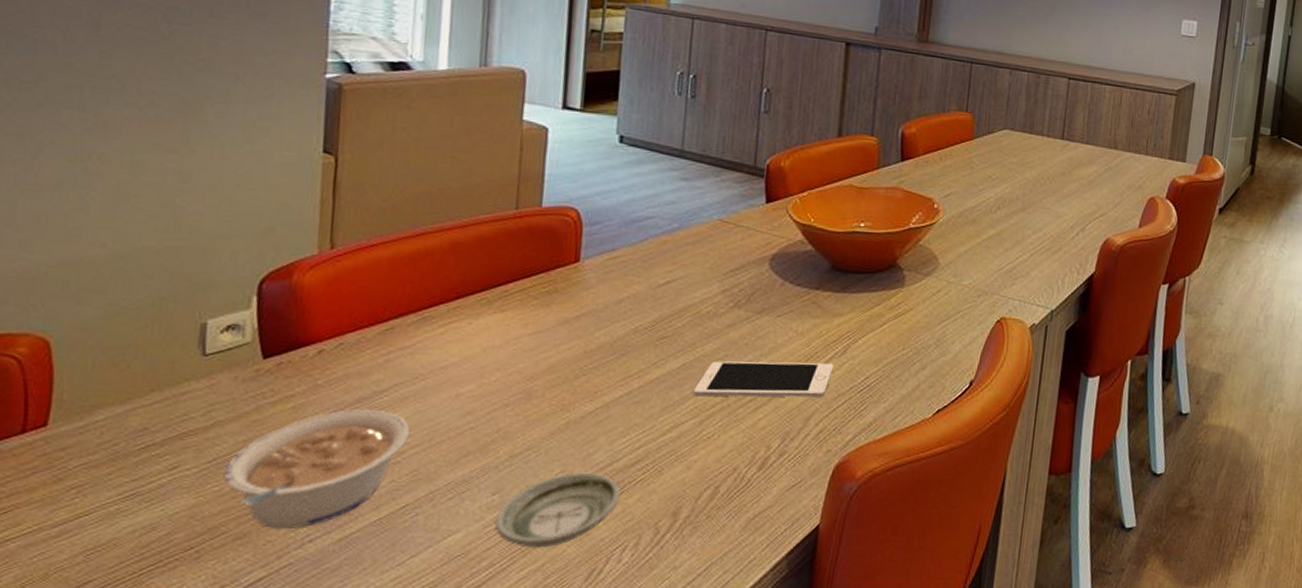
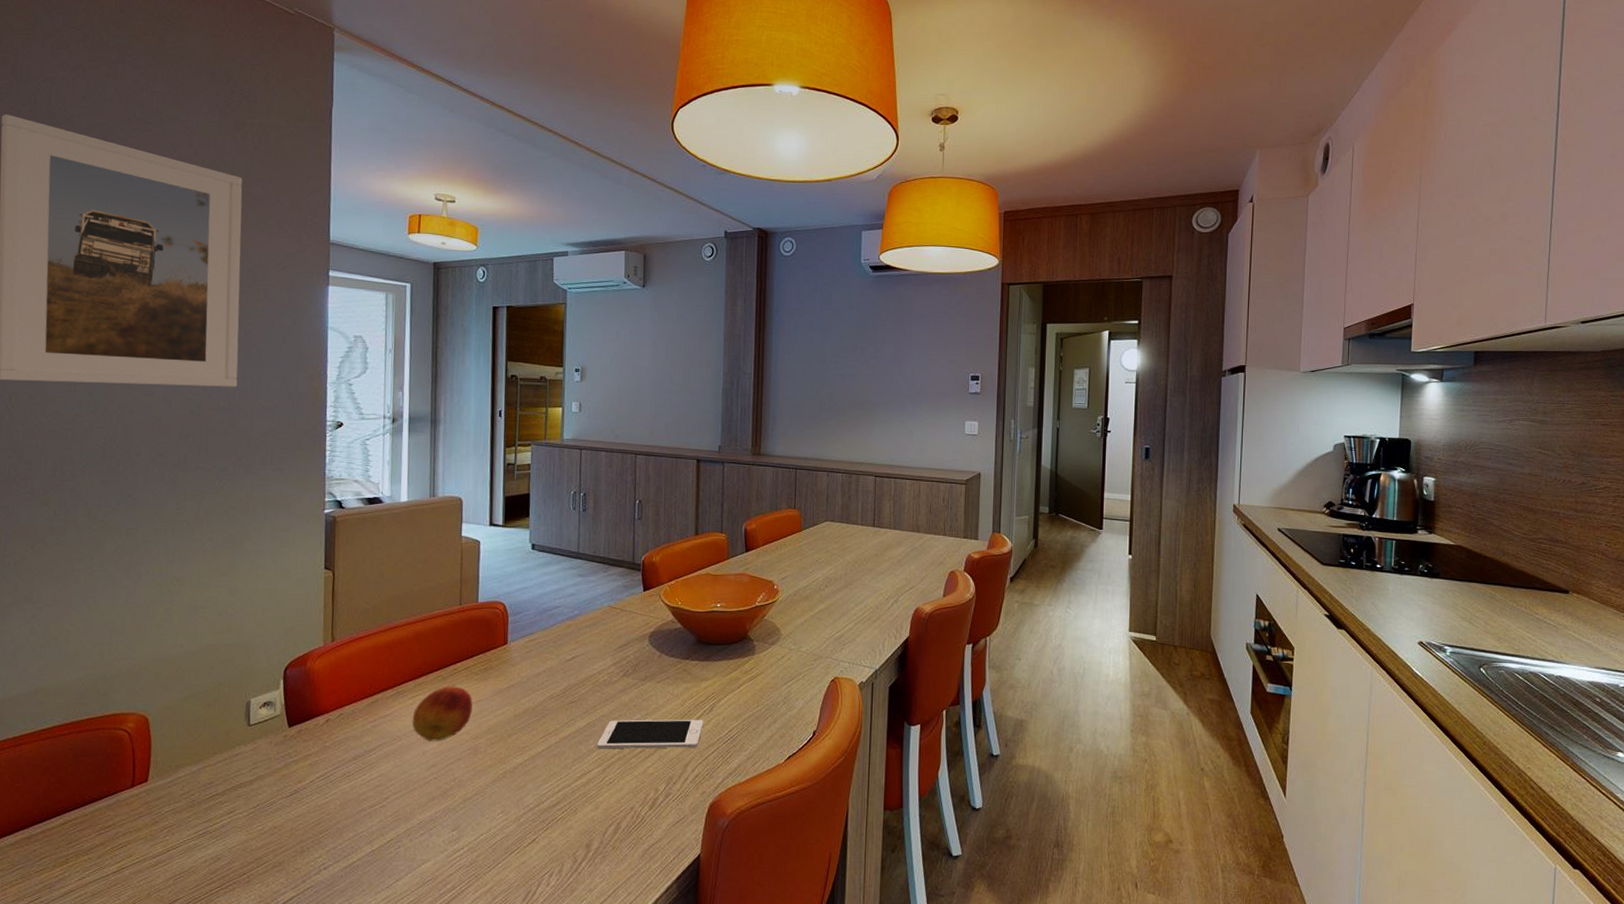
legume: present [223,410,410,529] -> none [264,765,392,859]
fruit: none [441,312,528,382] -> present [412,686,473,742]
saucer: present [495,472,621,548] -> none [455,812,546,874]

